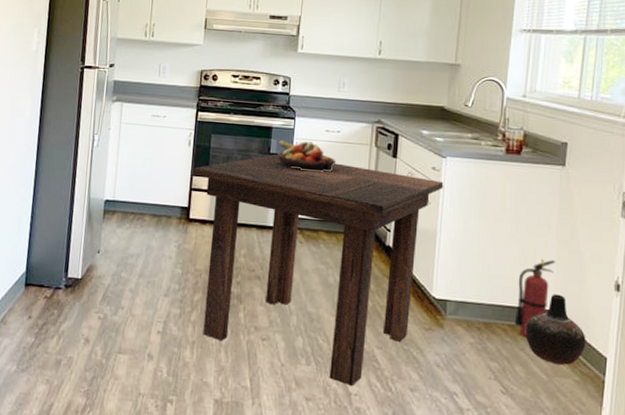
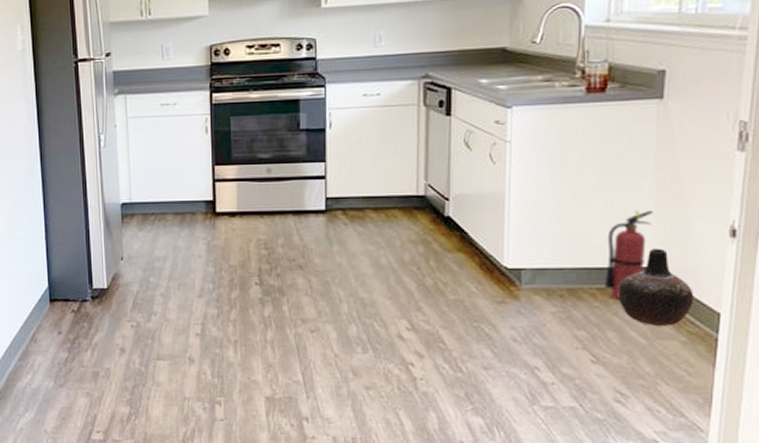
dining table: present [193,154,444,387] -> none [214,129,510,371]
fruit bowl: present [278,140,337,172] -> none [309,110,379,144]

